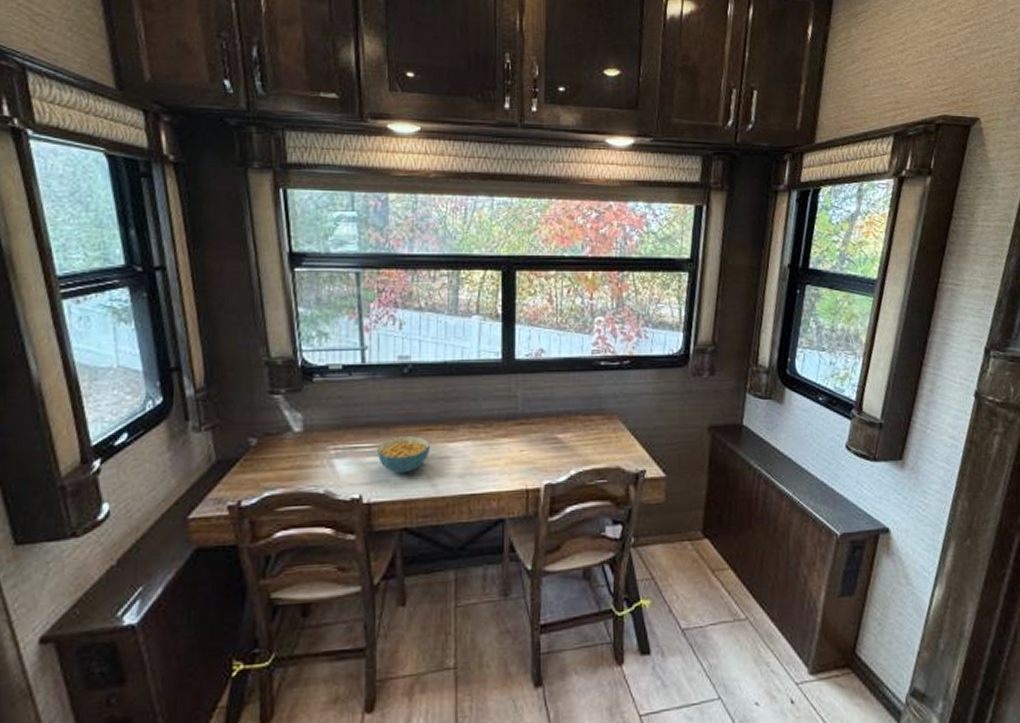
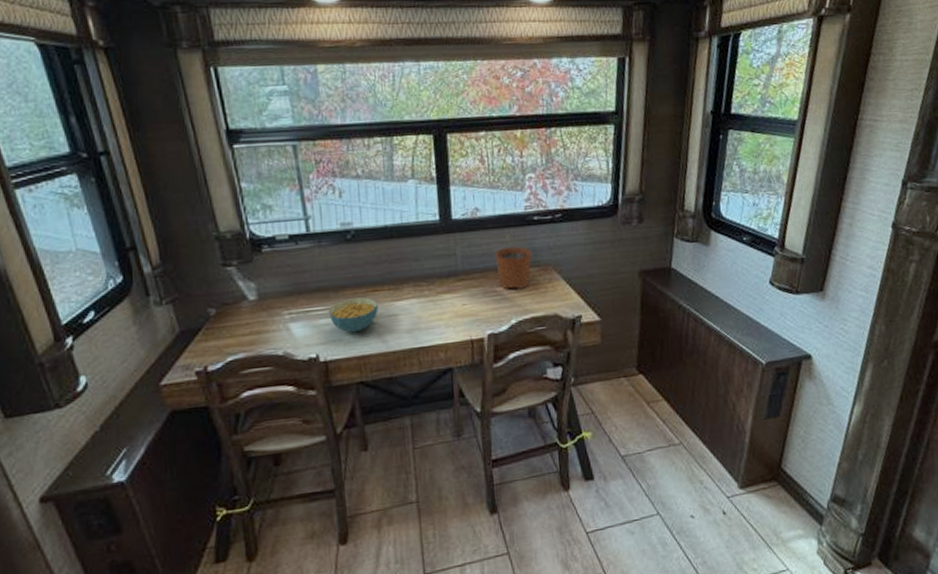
plant pot: none [558,379,597,438] -> present [495,234,532,290]

